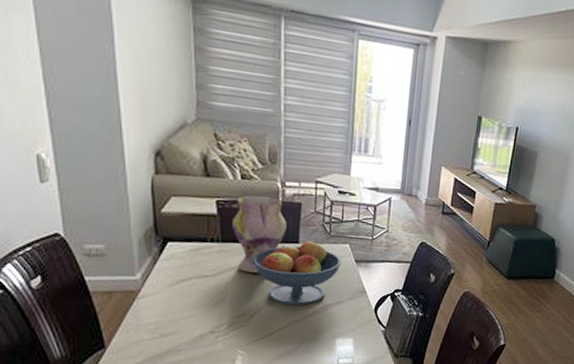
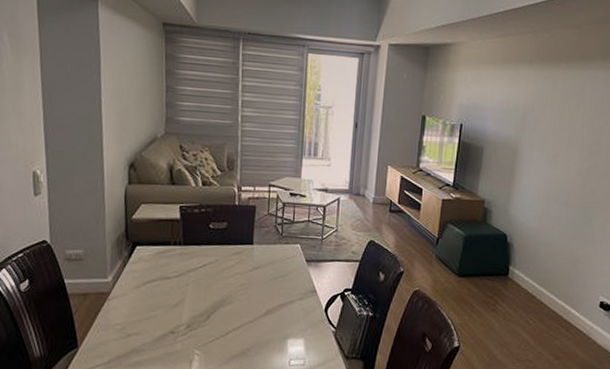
vase: present [232,195,287,273] -> none [193,200,242,274]
fruit bowl: present [252,240,342,305] -> none [210,240,293,305]

